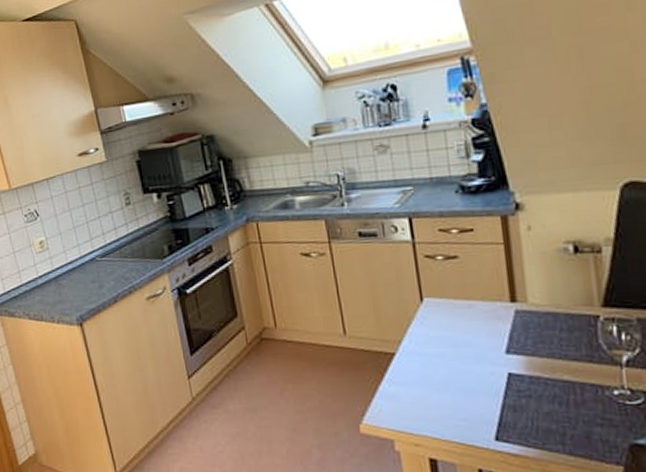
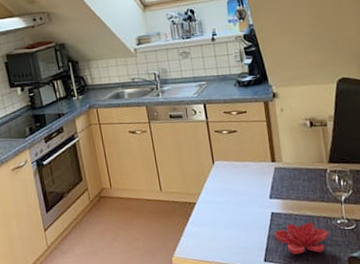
flower: none [512,390,599,434] -> present [274,222,329,255]

